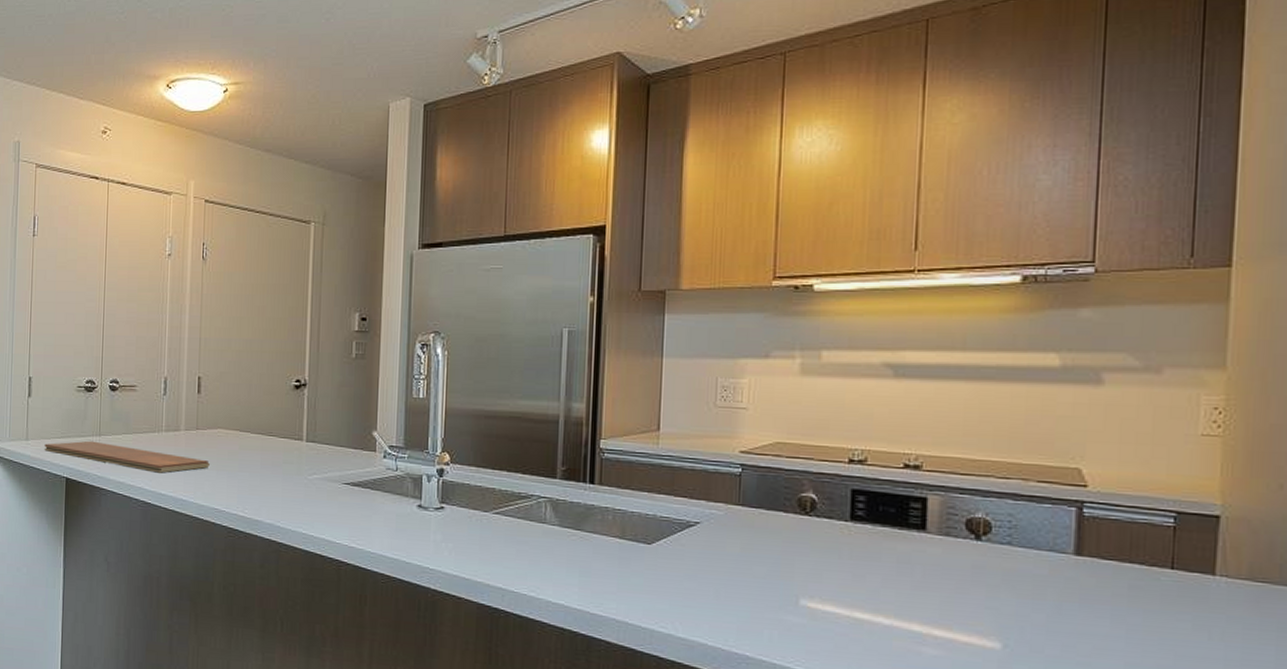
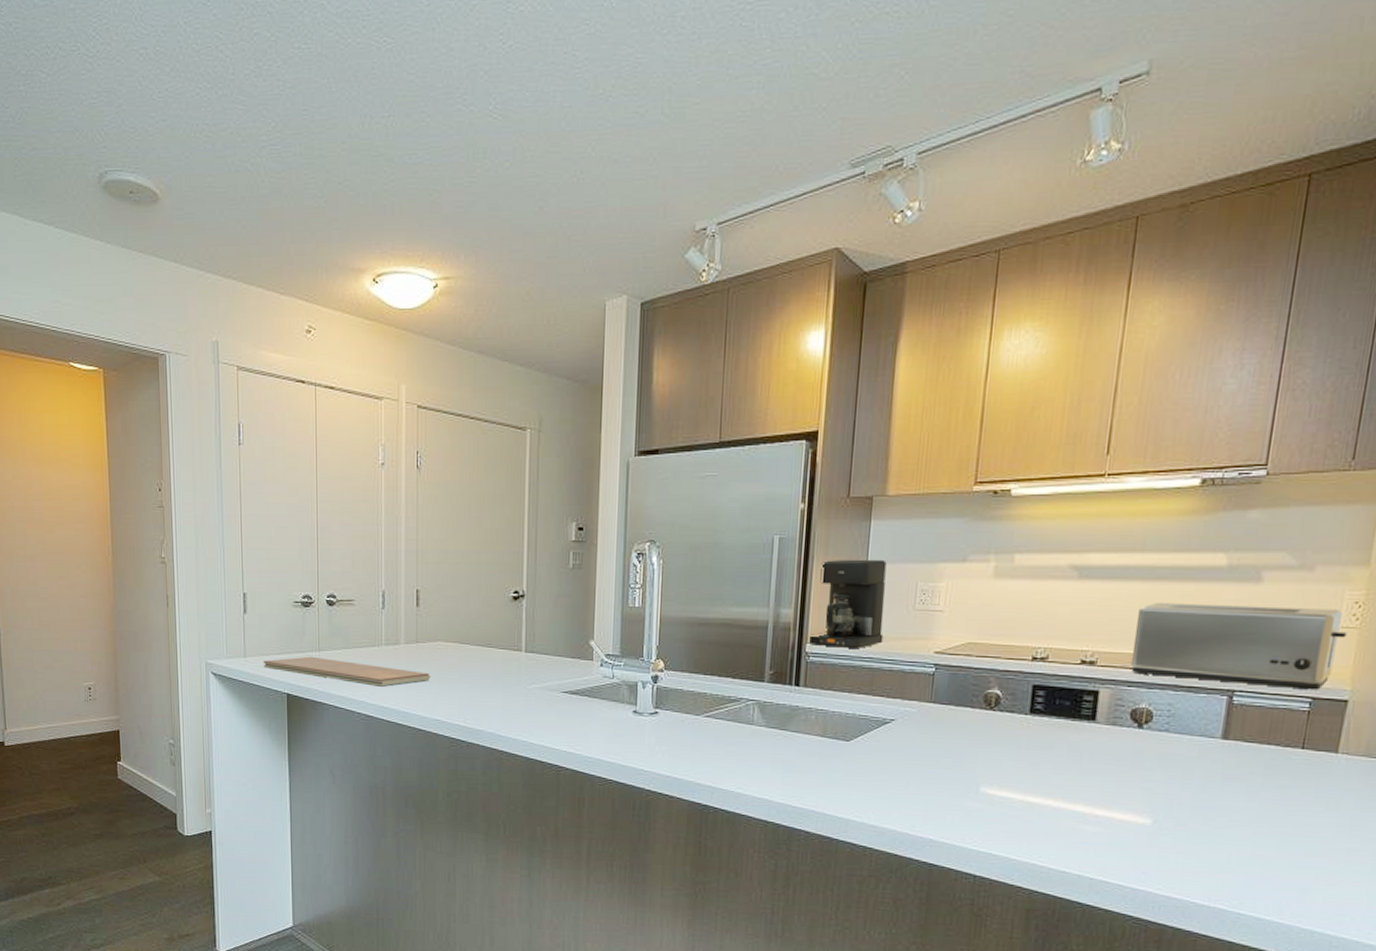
coffee maker: none [604,353,684,447] -> present [809,559,887,650]
toaster: none [960,404,1209,504] -> present [1130,602,1348,690]

